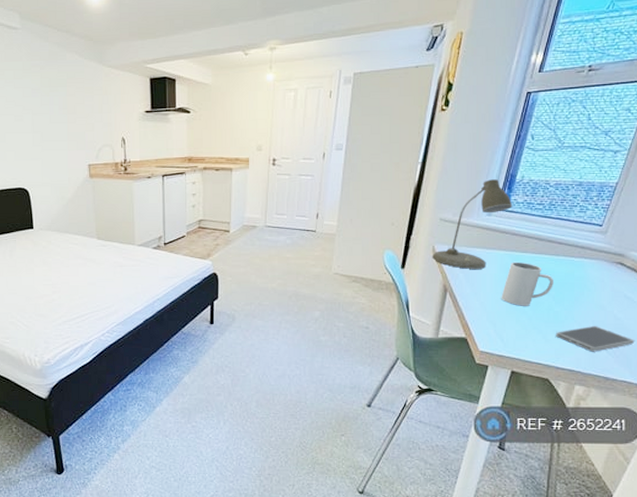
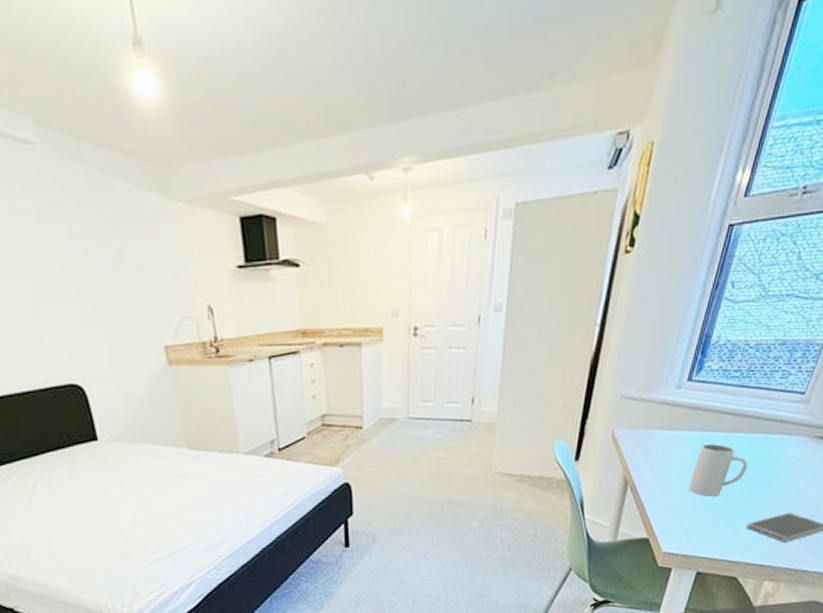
desk lamp: present [432,179,513,269] -> none [611,342,706,457]

